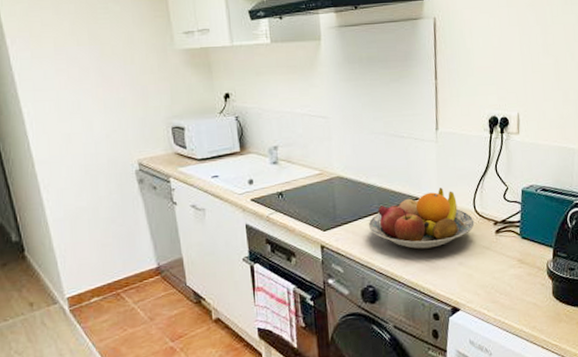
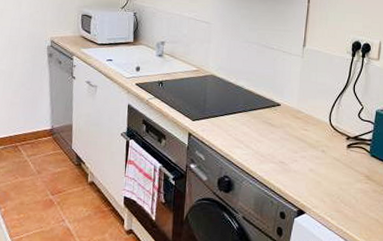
fruit bowl: present [368,188,475,250] -> none [232,98,328,152]

